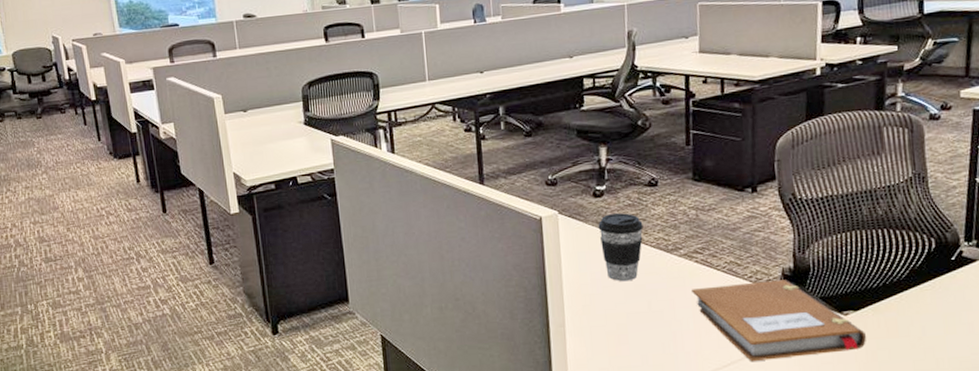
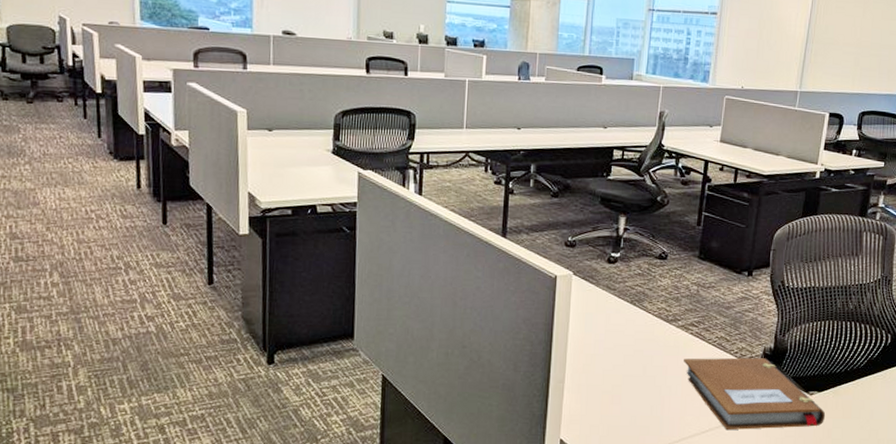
coffee cup: present [598,213,643,282] -> none [608,280,649,346]

